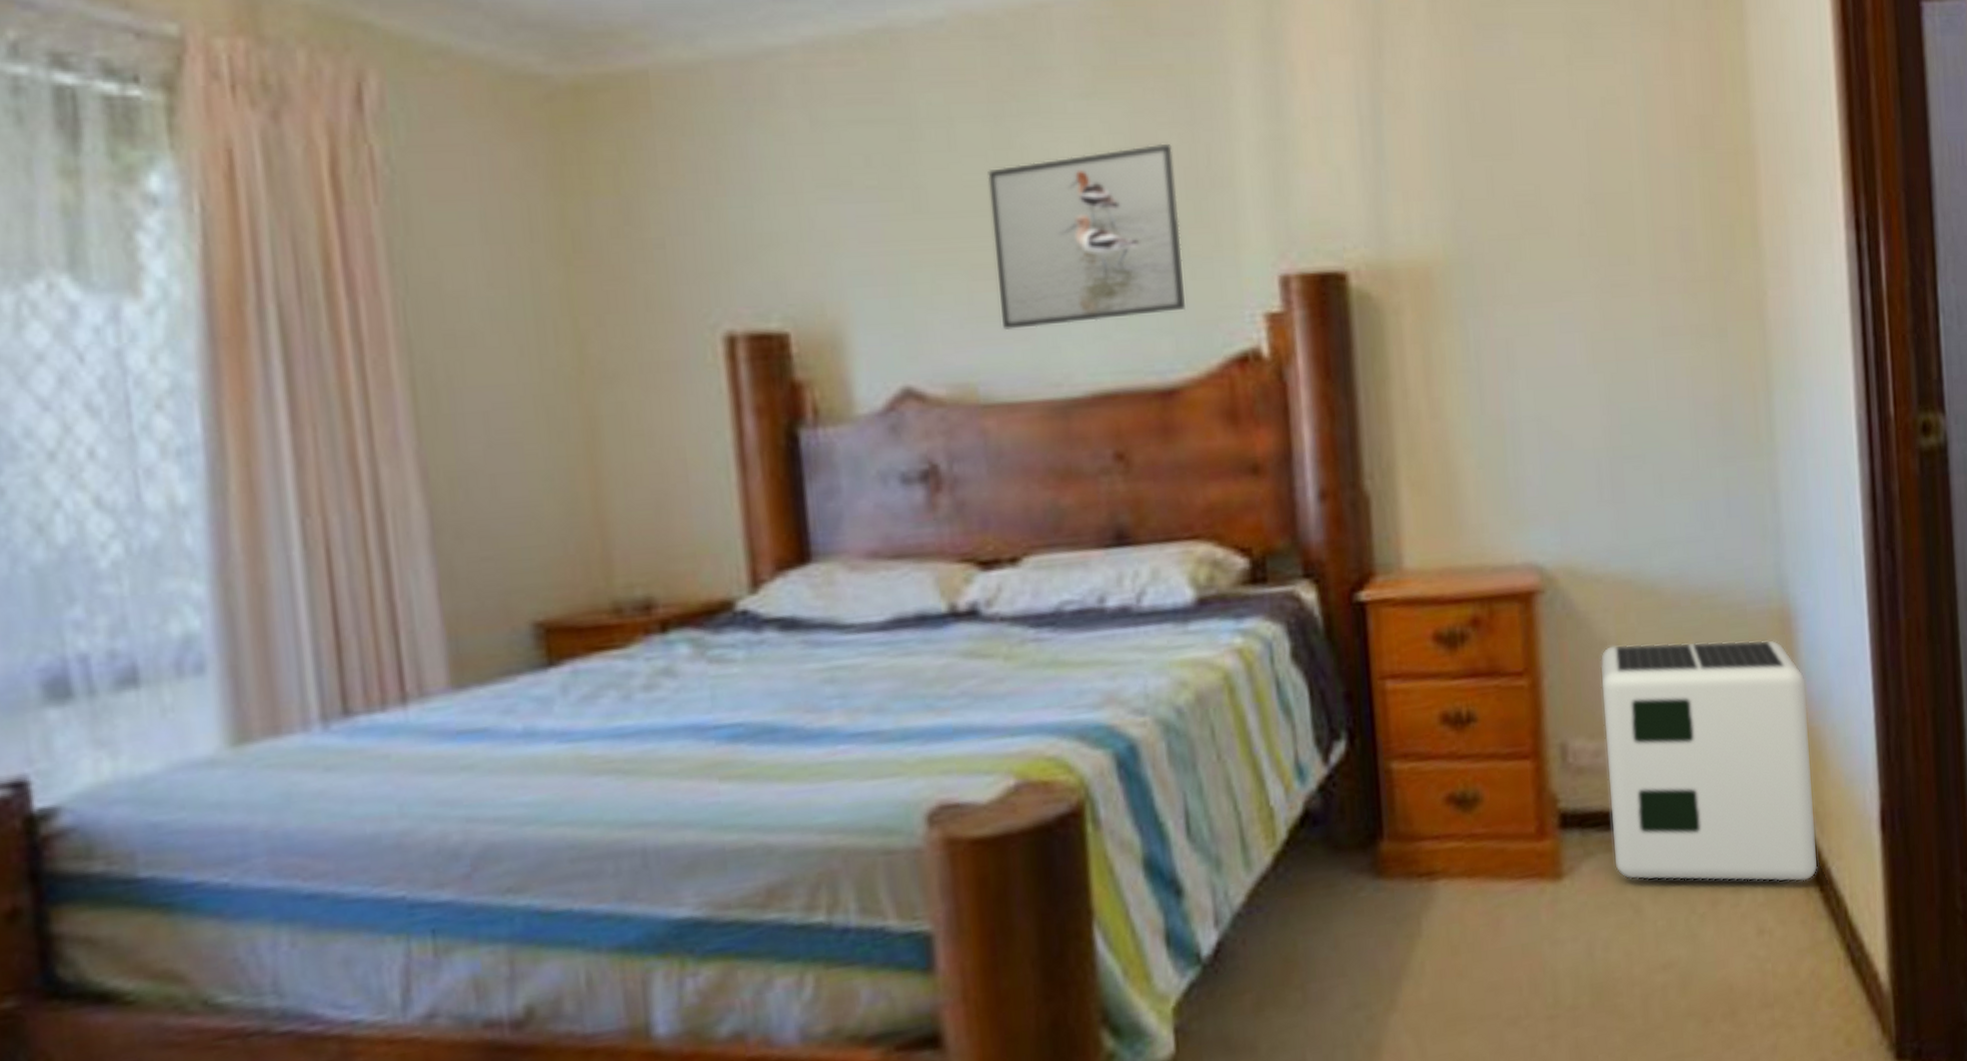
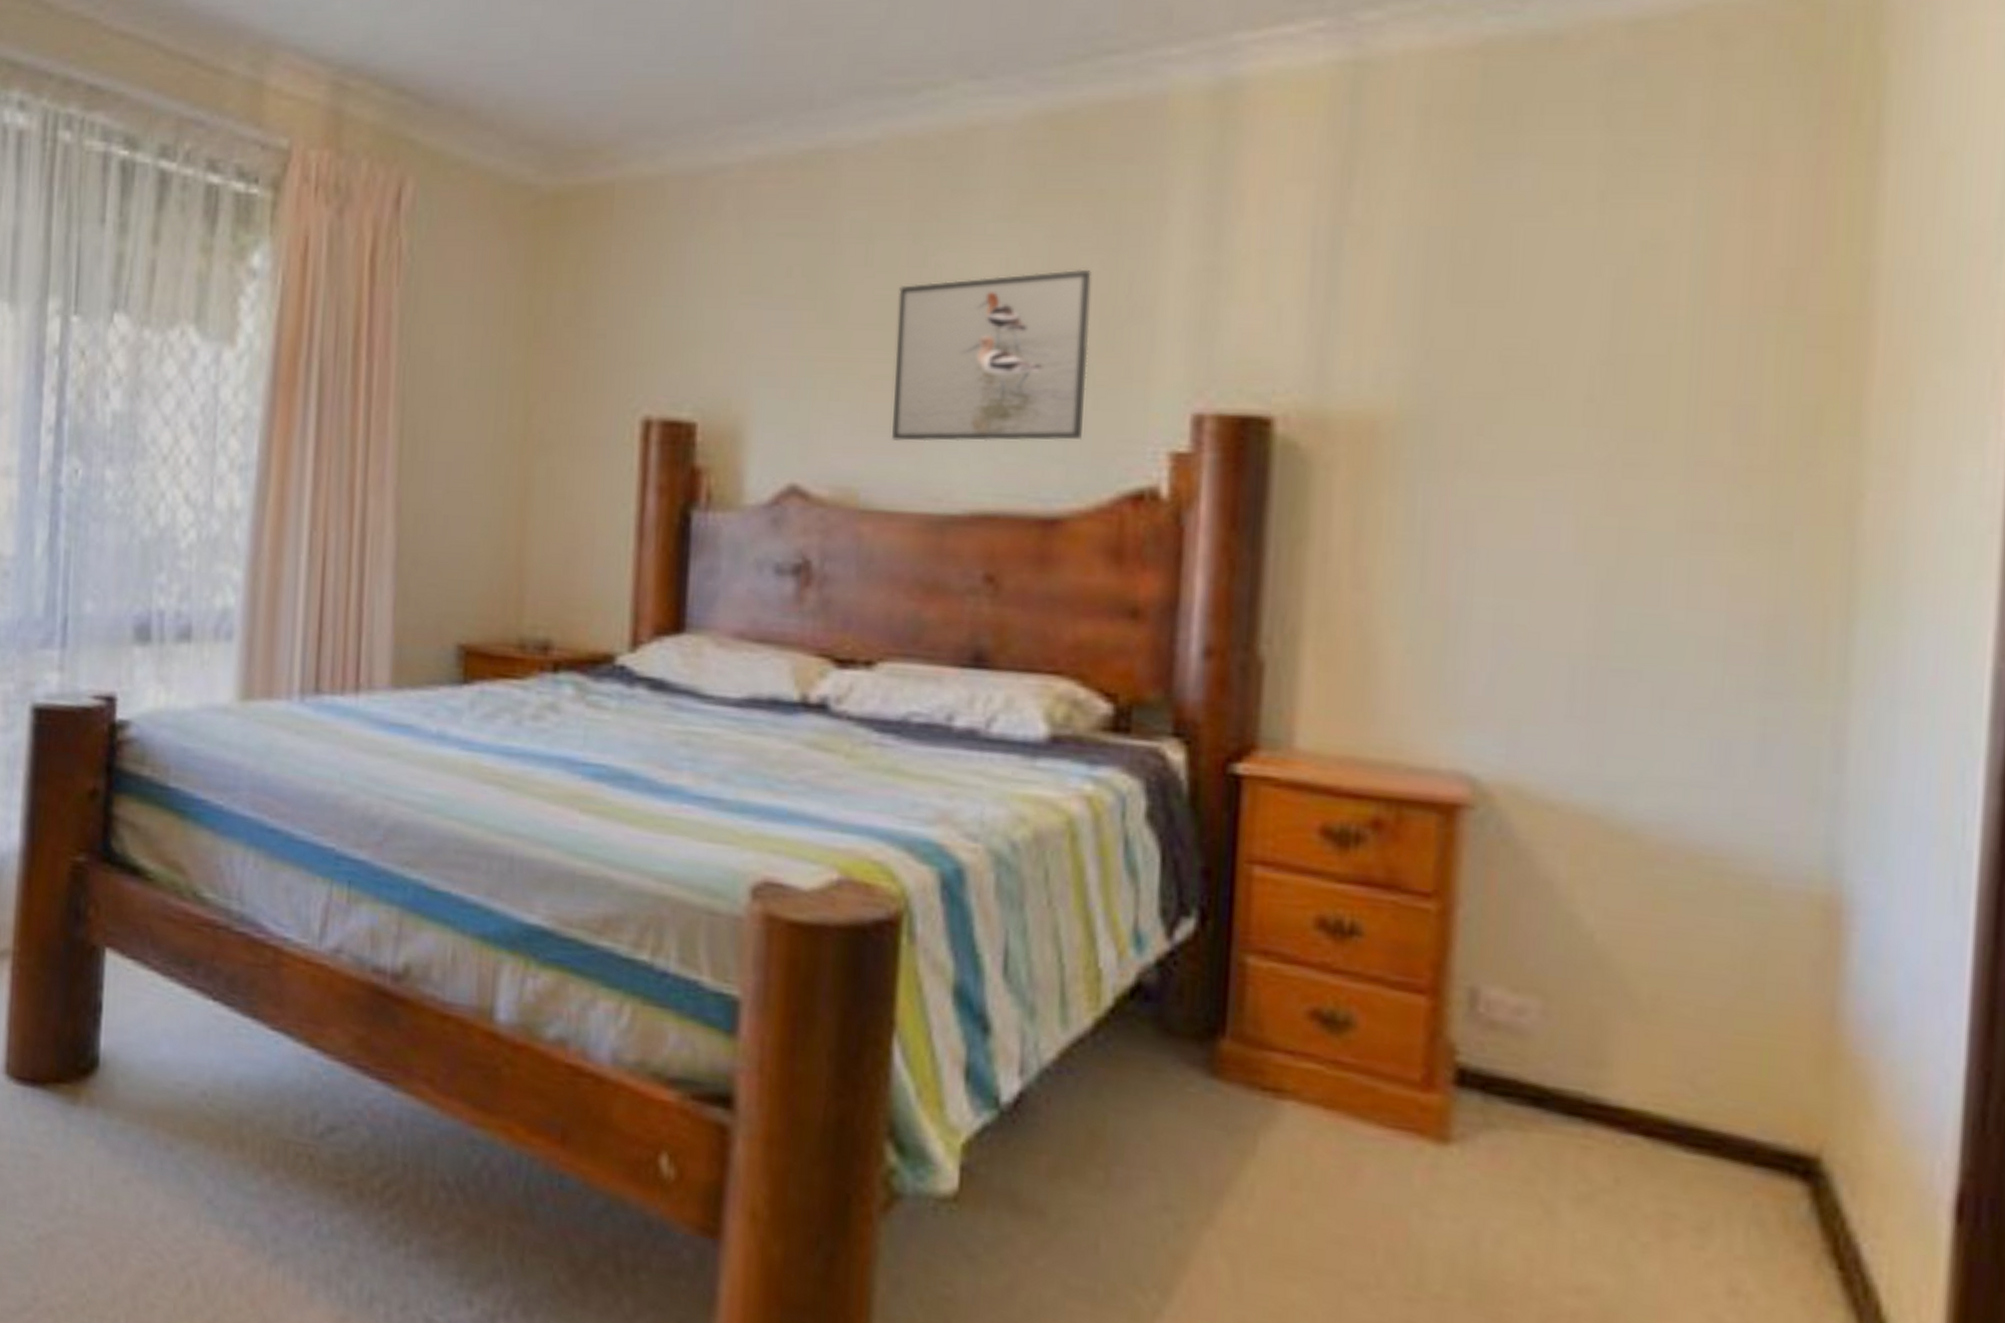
air purifier: present [1600,640,1818,882] -> none [1525,888,1854,1250]

